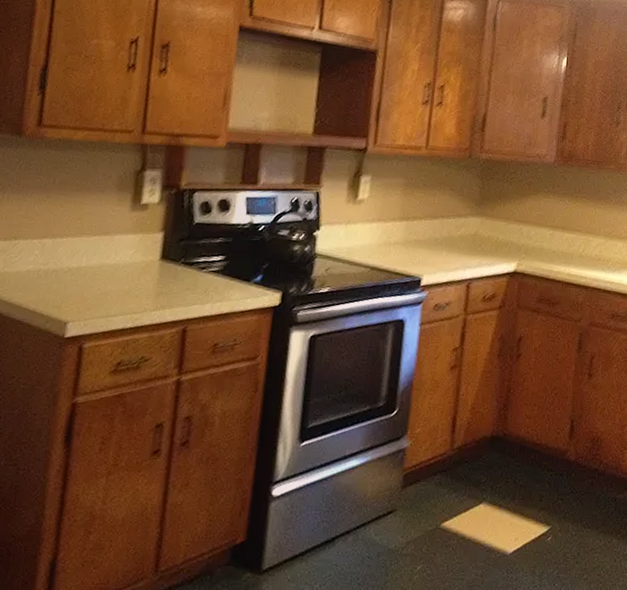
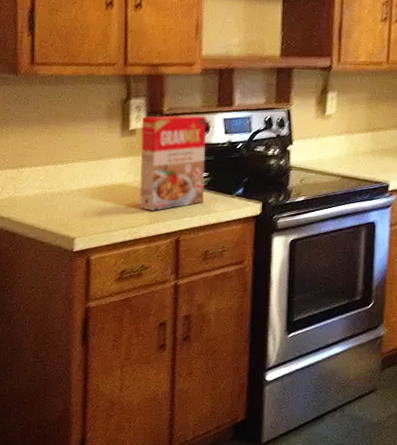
cereal box: none [145,189,228,296] -> present [139,114,207,211]

